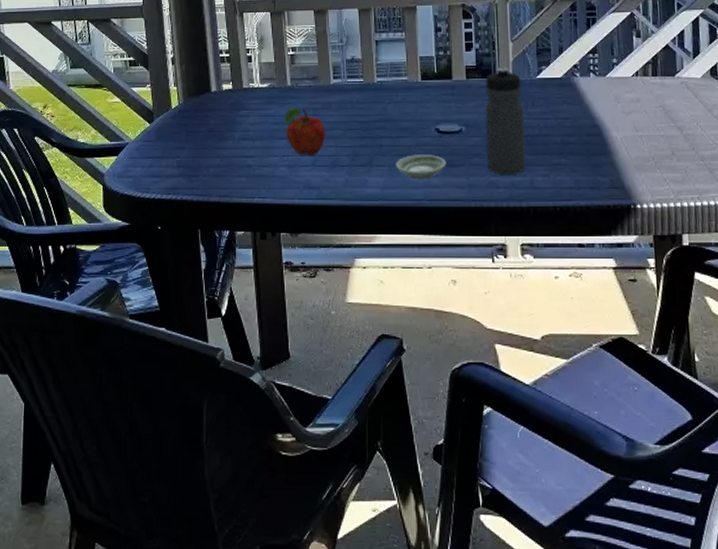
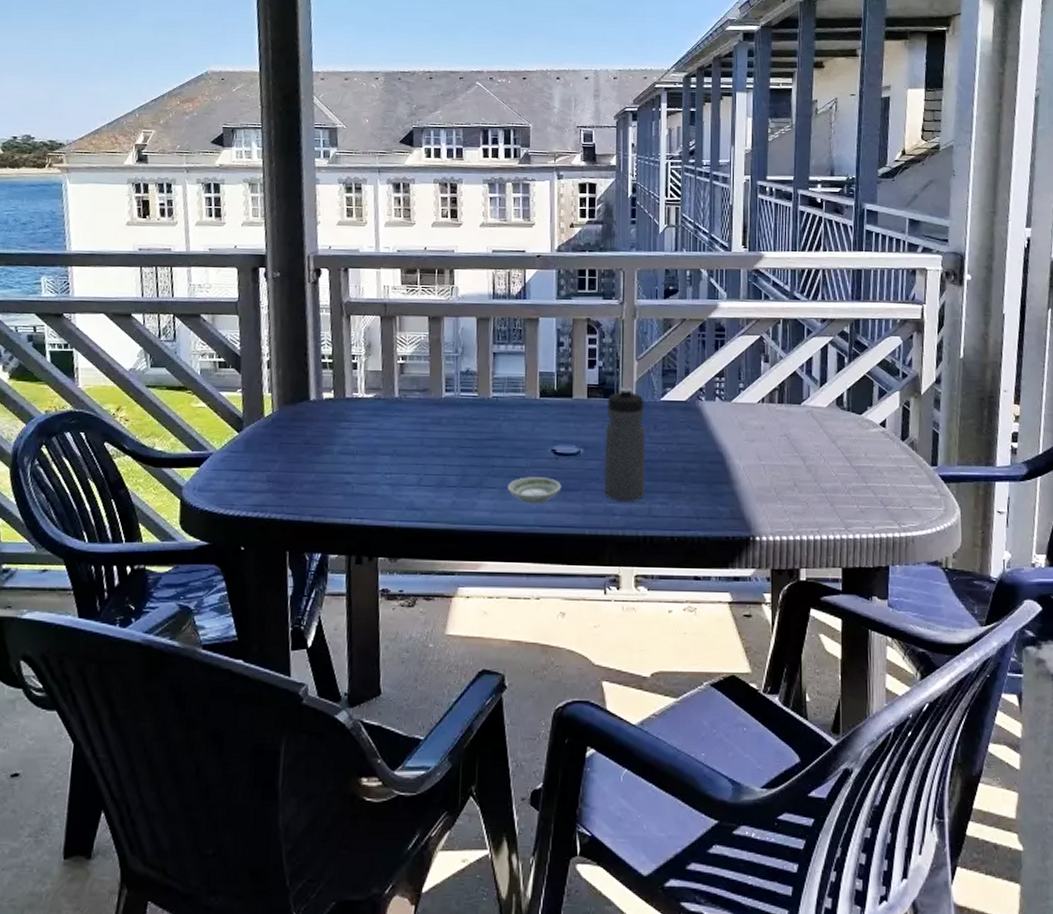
fruit: present [284,107,326,155] -> none [389,421,434,474]

